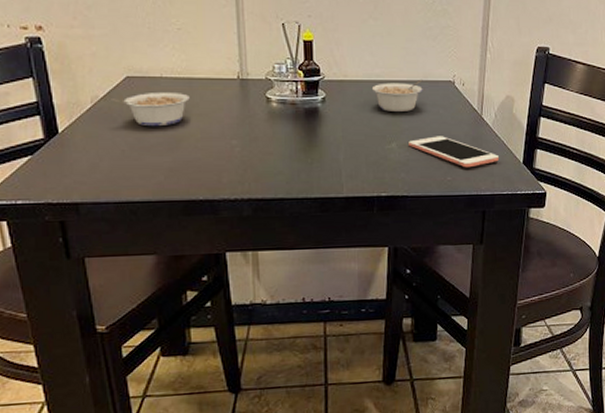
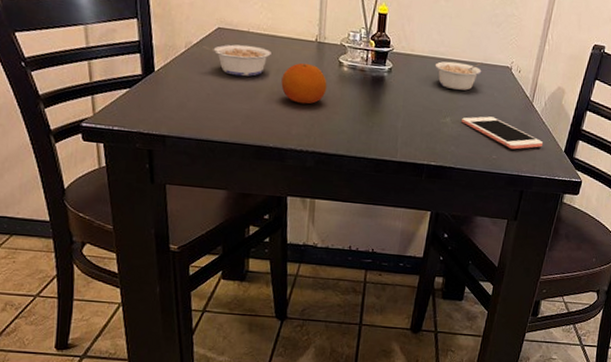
fruit: none [204,103,256,148] -> present [281,63,327,105]

